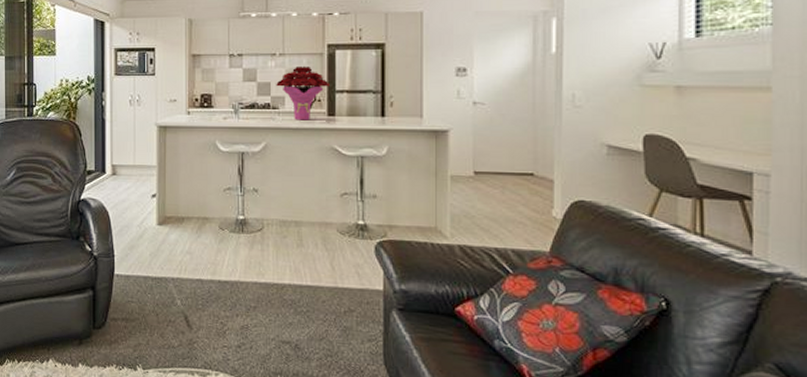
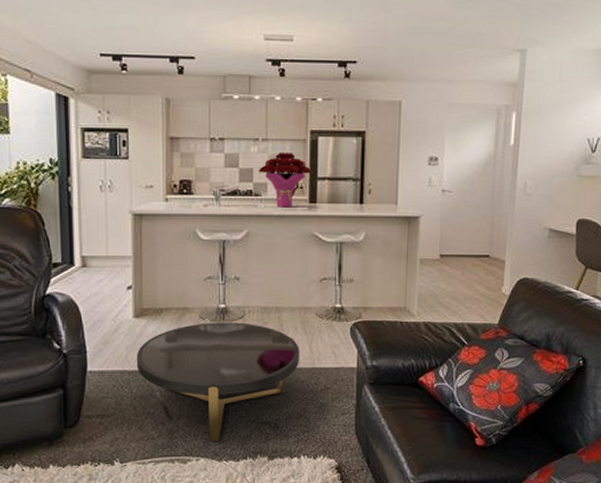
coffee table: none [159,233,320,358] -> present [136,322,299,442]

